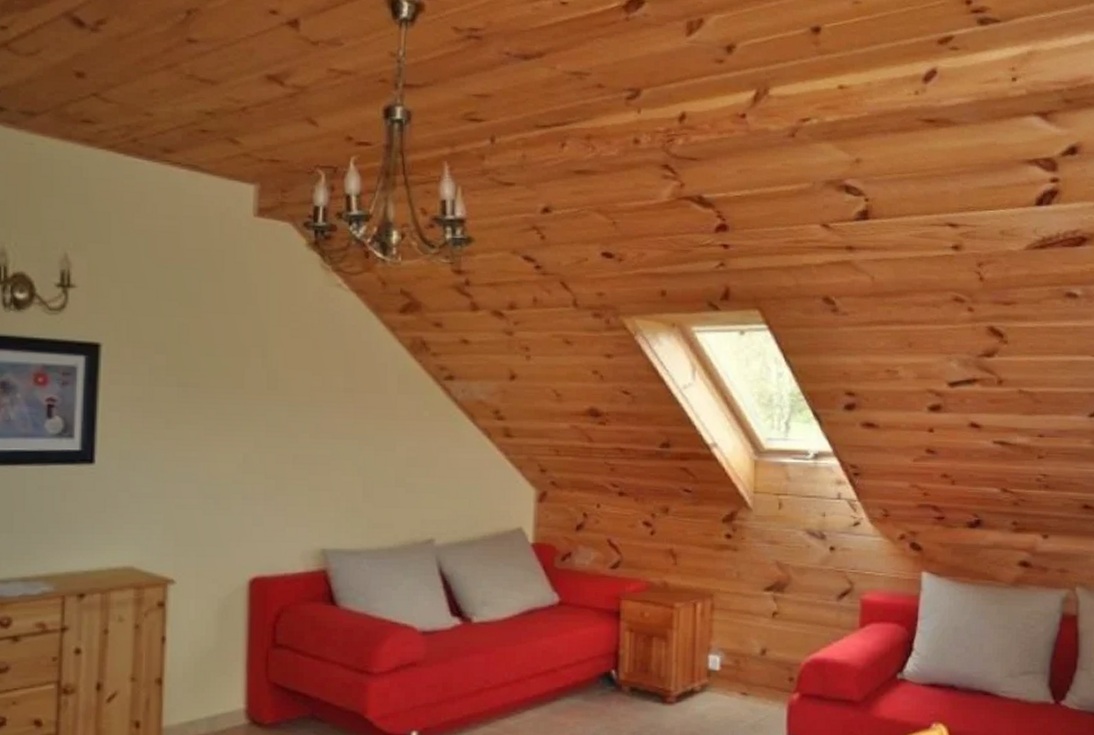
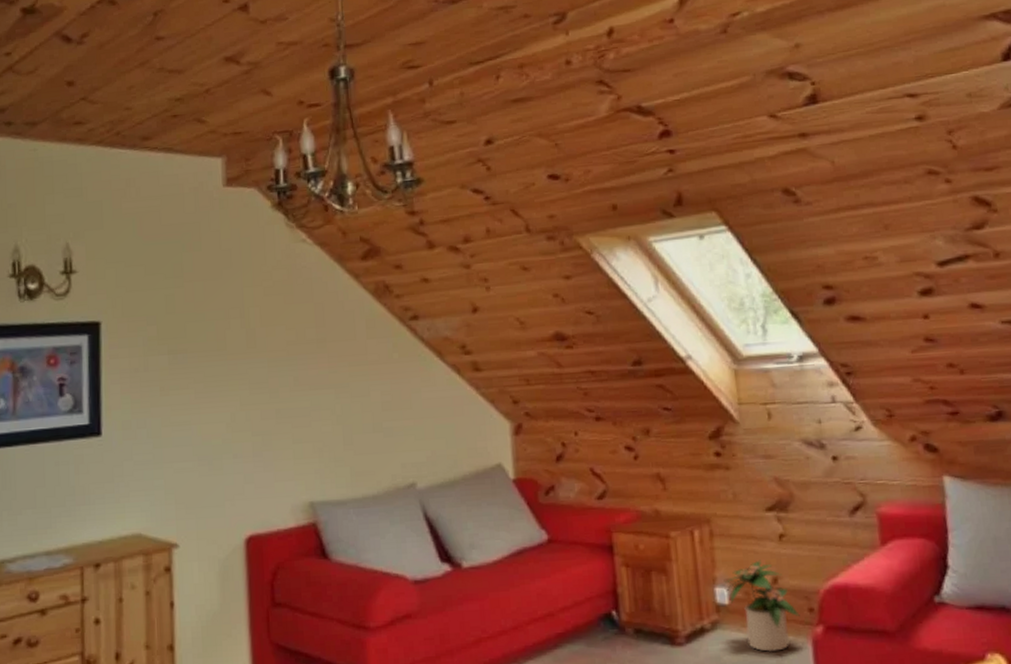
potted plant: none [718,633,781,713] -> present [725,559,800,652]

